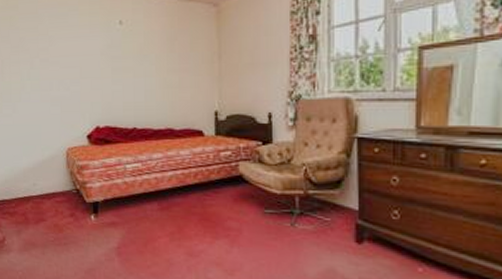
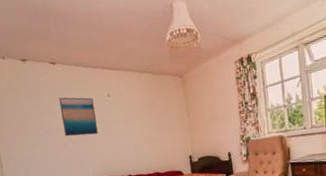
wall art: none [61,21,102,72] -> present [59,97,98,137]

